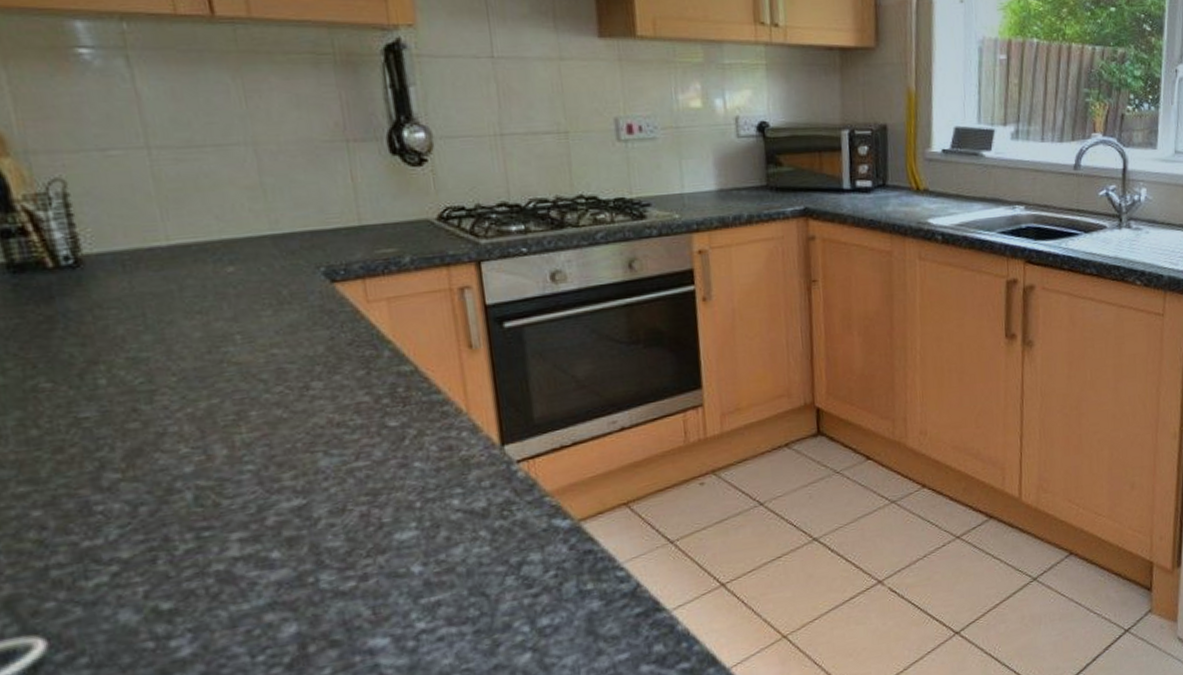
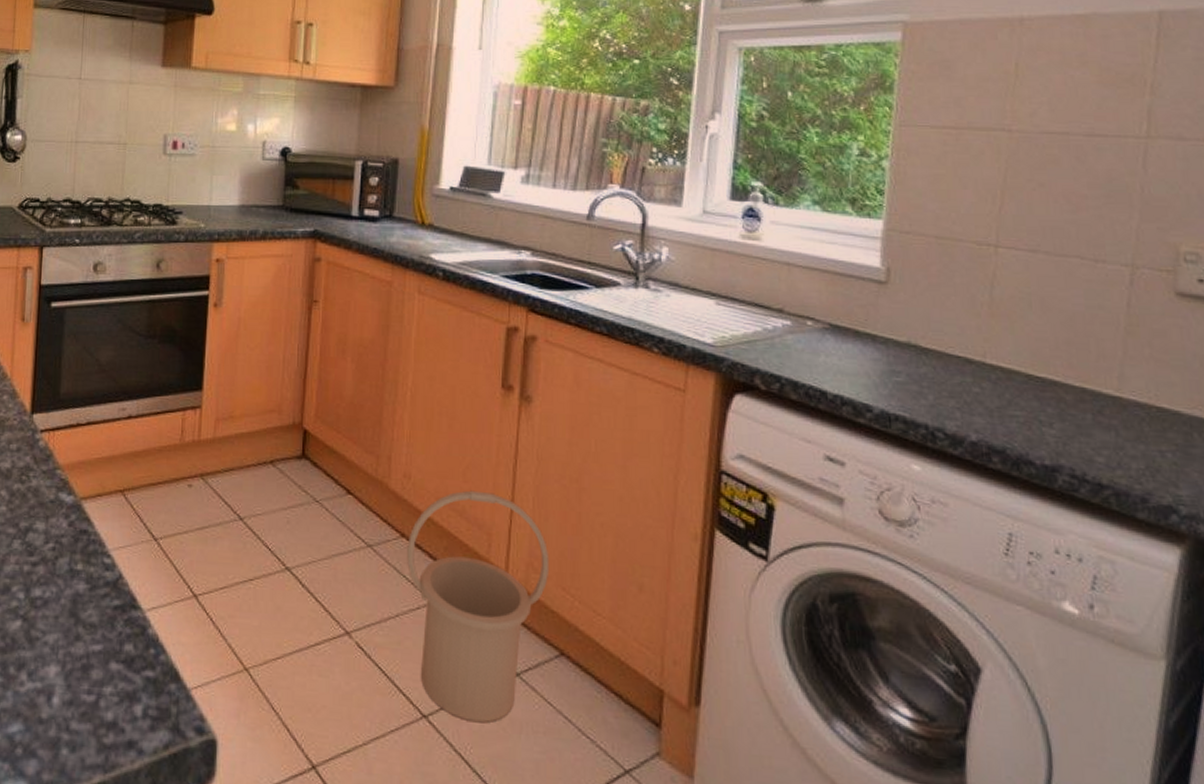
bucket: none [929,432,1057,627] -> present [407,490,550,723]

